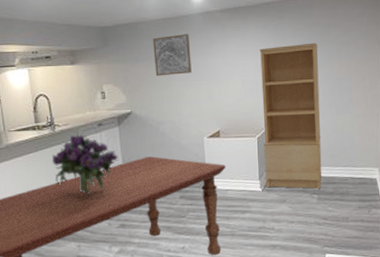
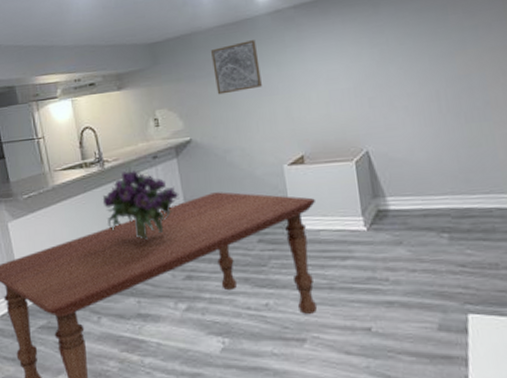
bookcase: present [259,42,322,190] -> none [348,32,454,226]

